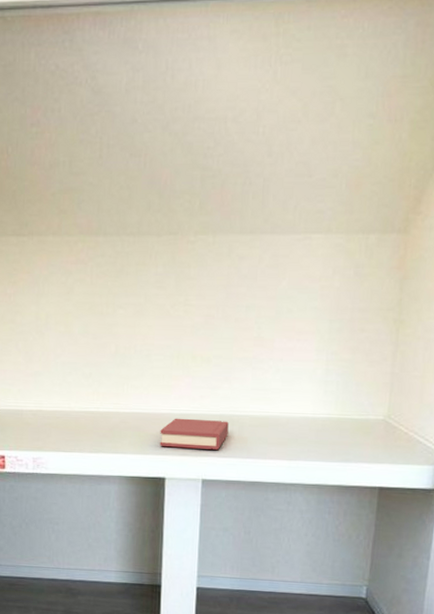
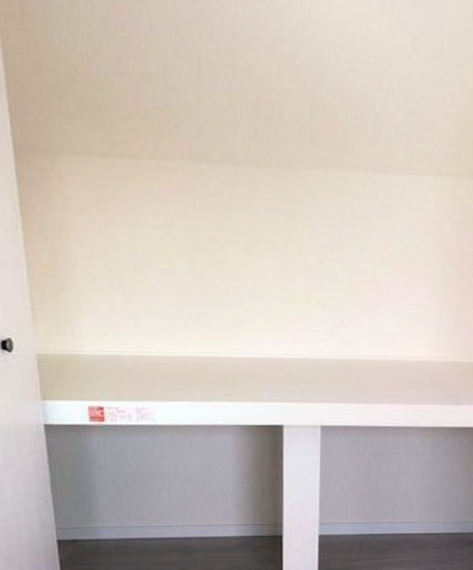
hardback book: present [159,418,229,450] -> none [276,363,346,395]

